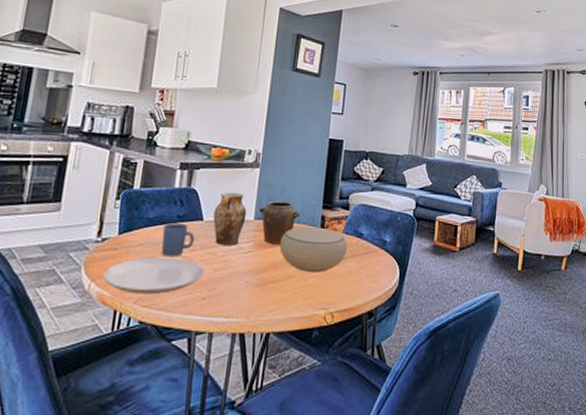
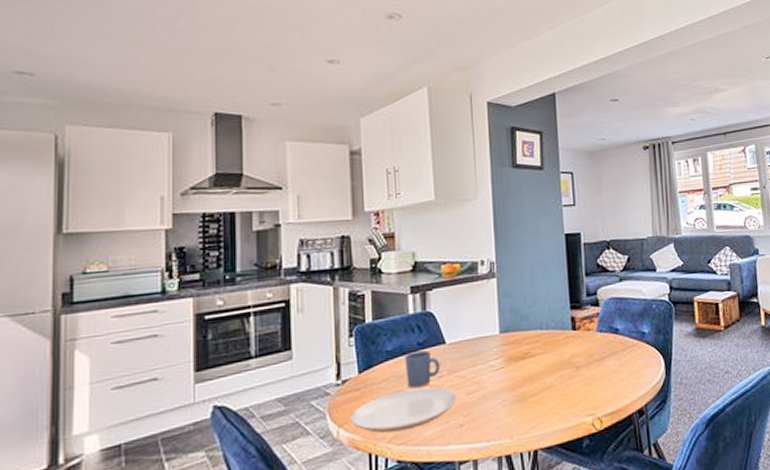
jar set: present [213,192,300,245] -> none [455,307,548,367]
bowl: present [279,227,347,272] -> none [532,330,604,380]

